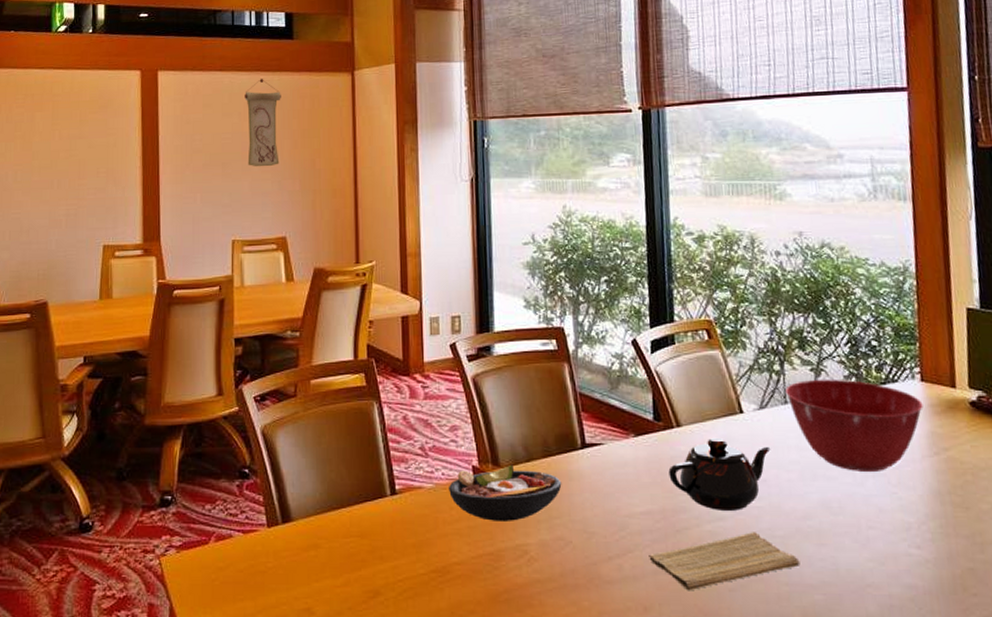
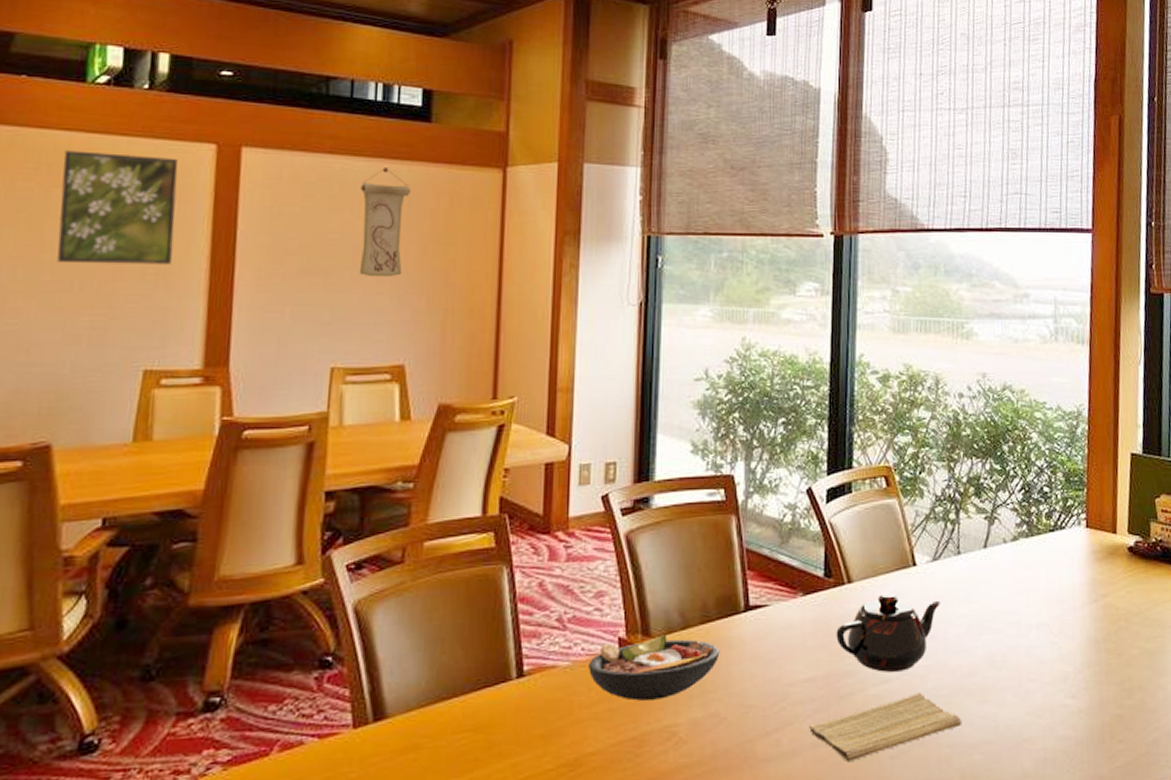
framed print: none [41,83,116,168] -> present [57,150,178,264]
mixing bowl: present [785,379,923,473] -> none [959,527,1087,623]

